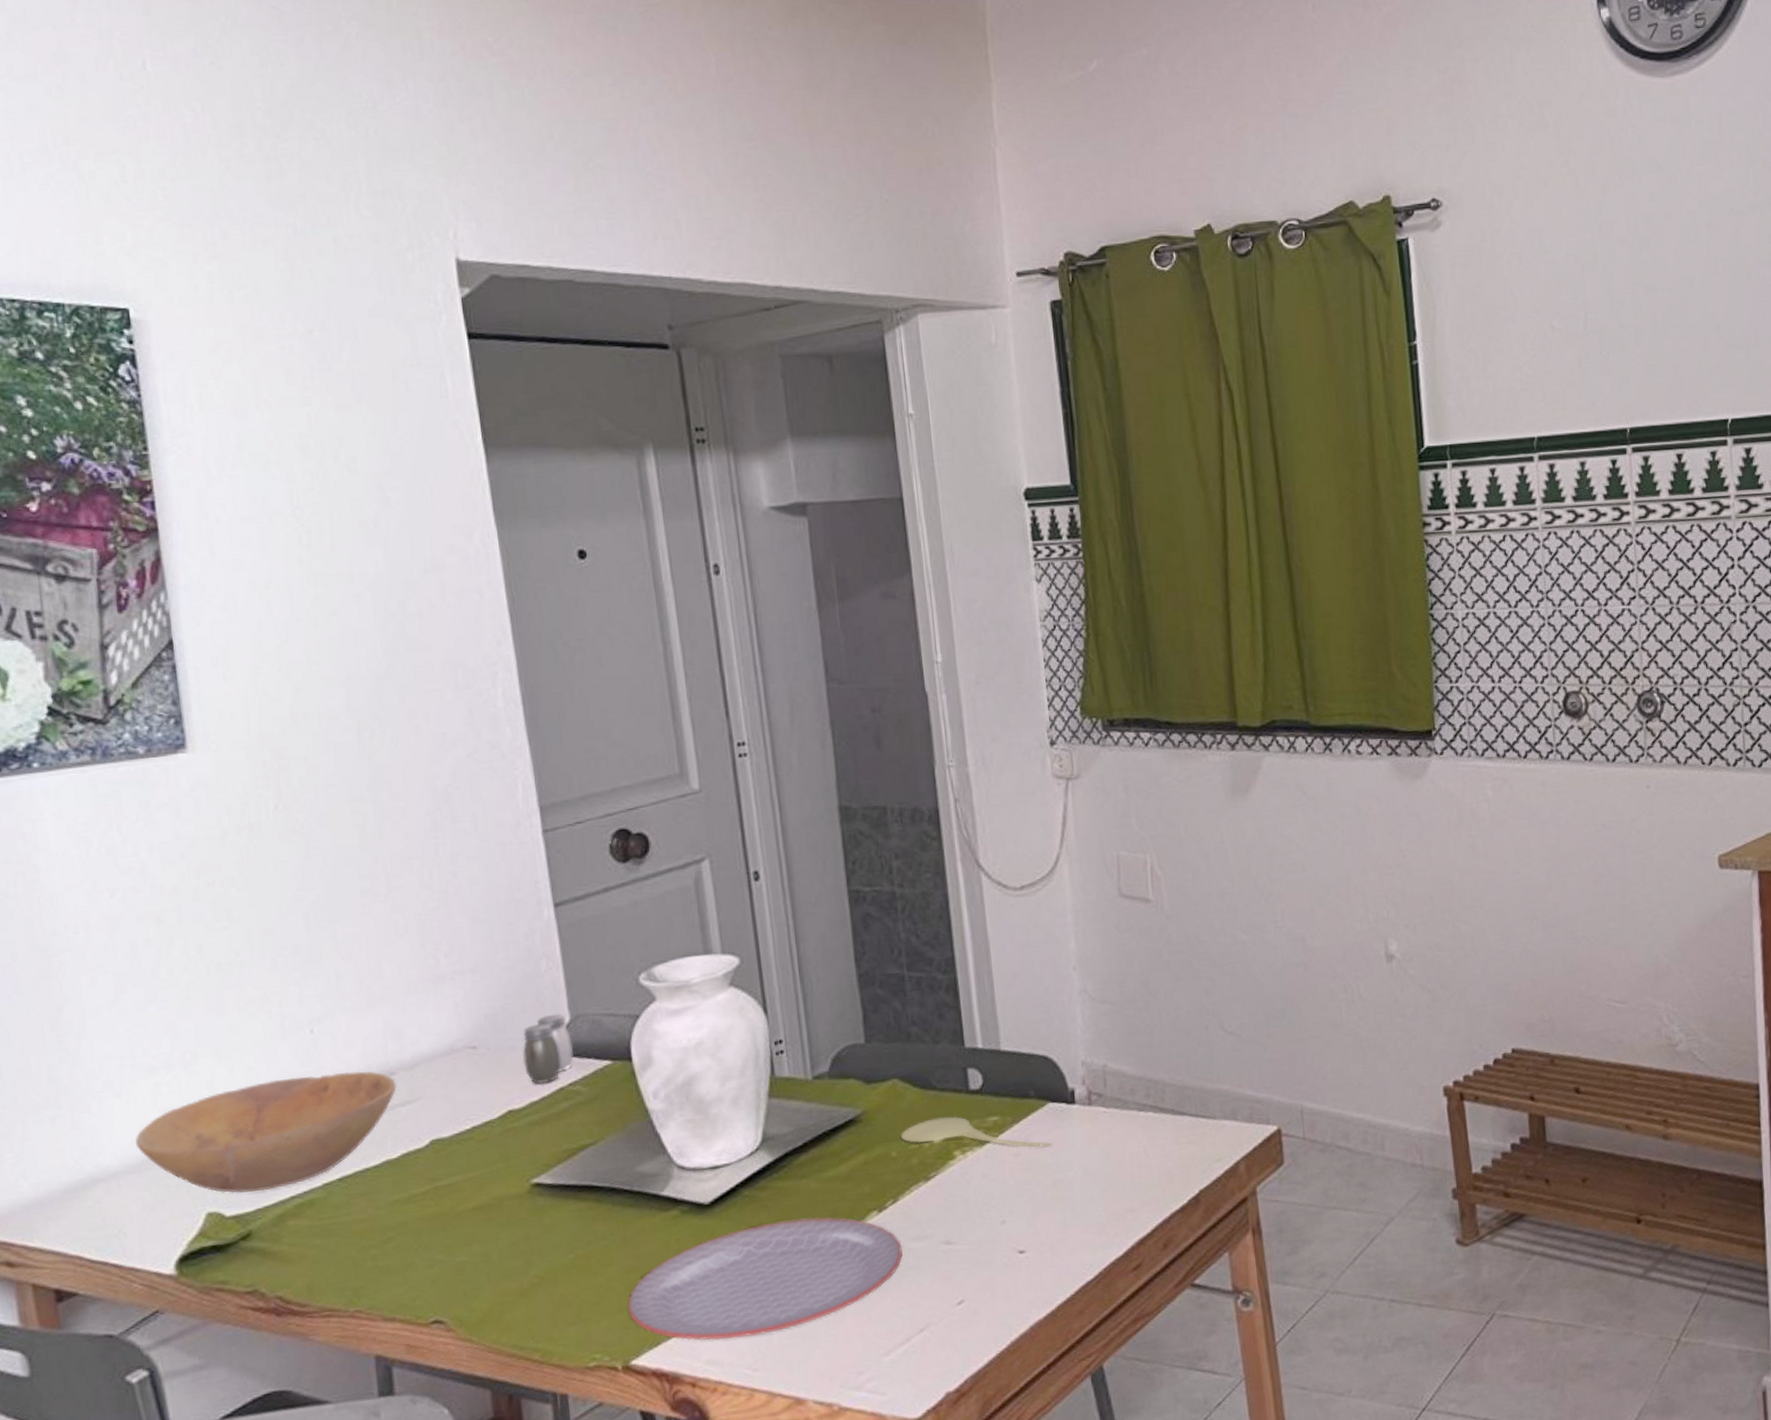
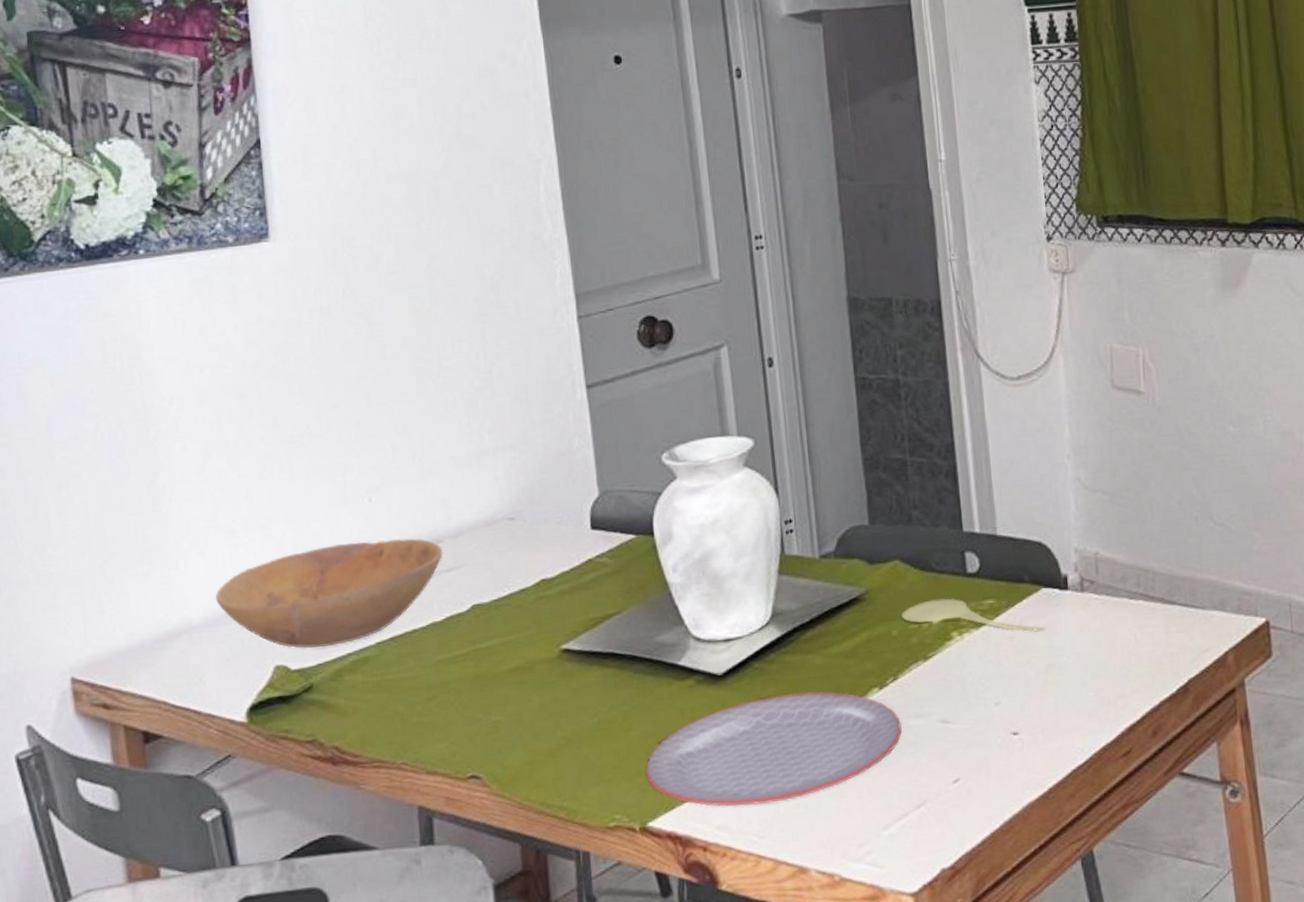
salt and pepper shaker: present [523,1013,575,1084] -> none [555,489,602,555]

